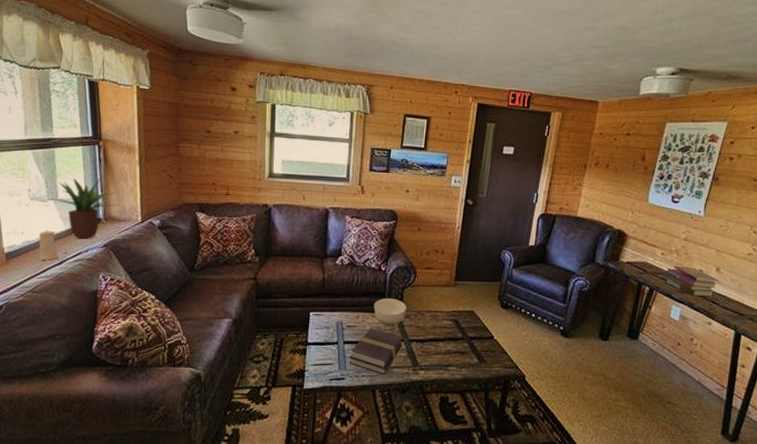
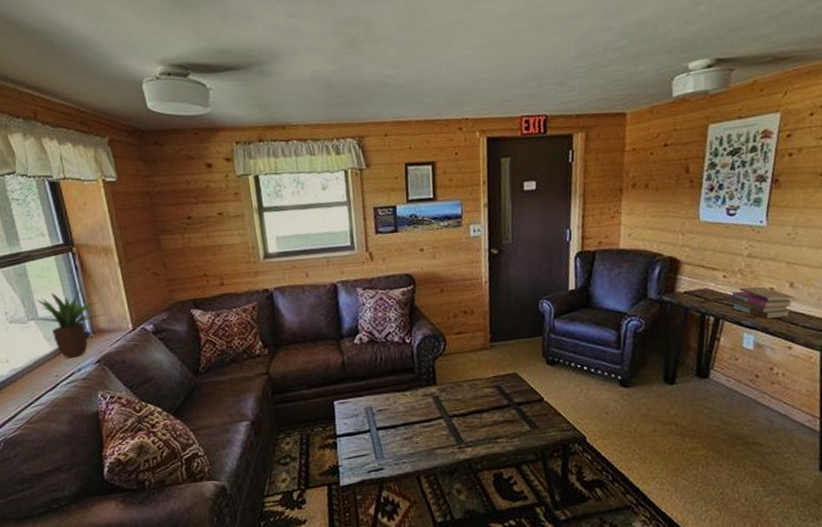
candle: present [39,229,58,260] -> none [25,352,50,388]
book: present [349,327,403,375] -> none [386,408,443,458]
bowl: present [374,297,407,326] -> none [403,372,442,404]

